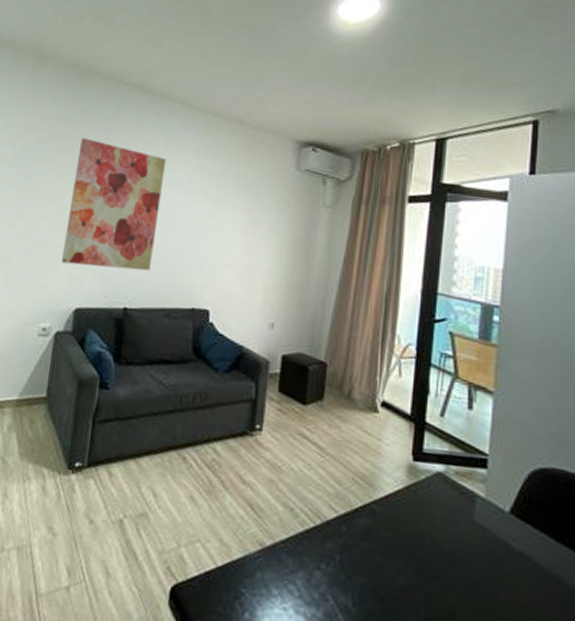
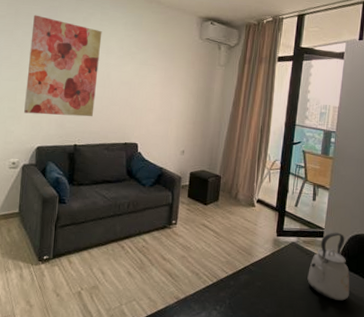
kettle: none [464,461,535,577] -> present [307,232,350,301]

